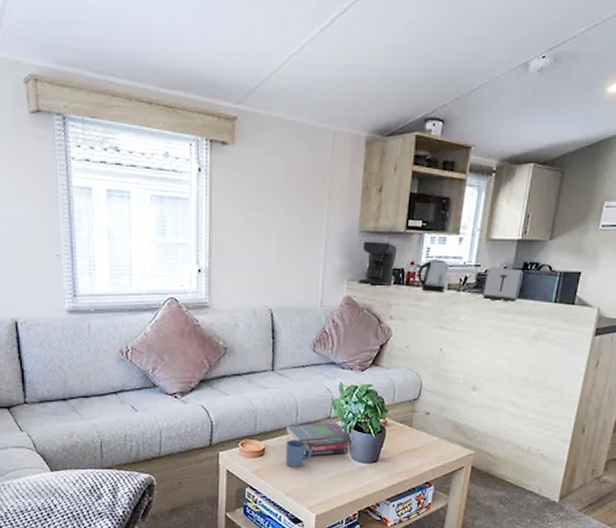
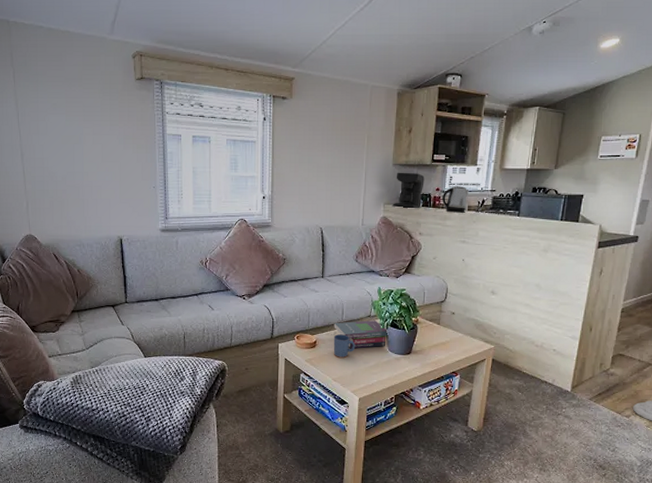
toaster: present [482,266,523,302] -> none [498,191,532,220]

